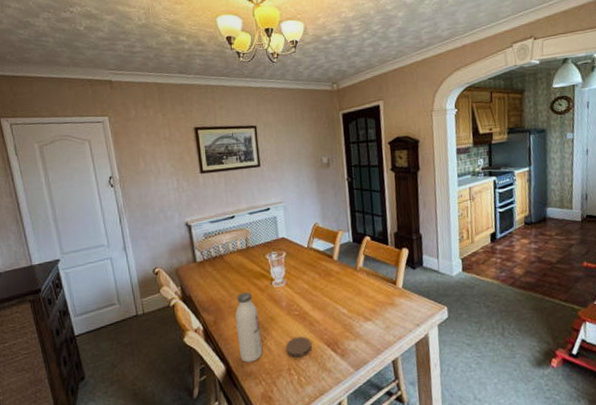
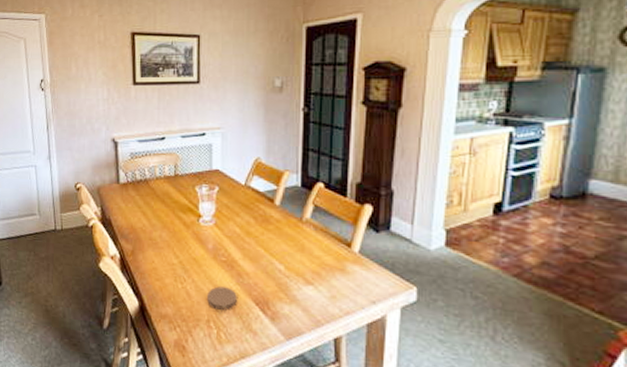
water bottle: present [235,292,263,363] -> none [154,225,181,304]

